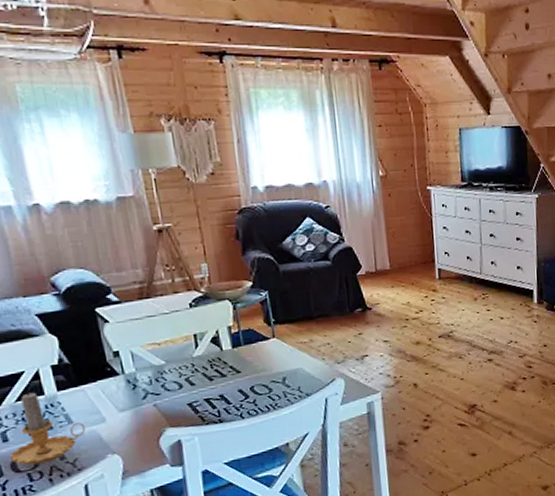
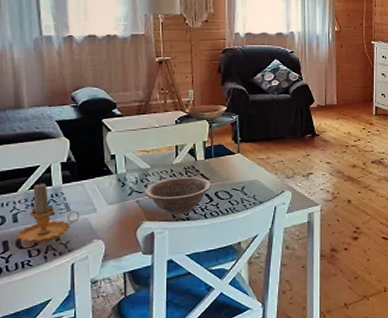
decorative bowl: none [162,370,246,419] -> present [144,177,212,215]

